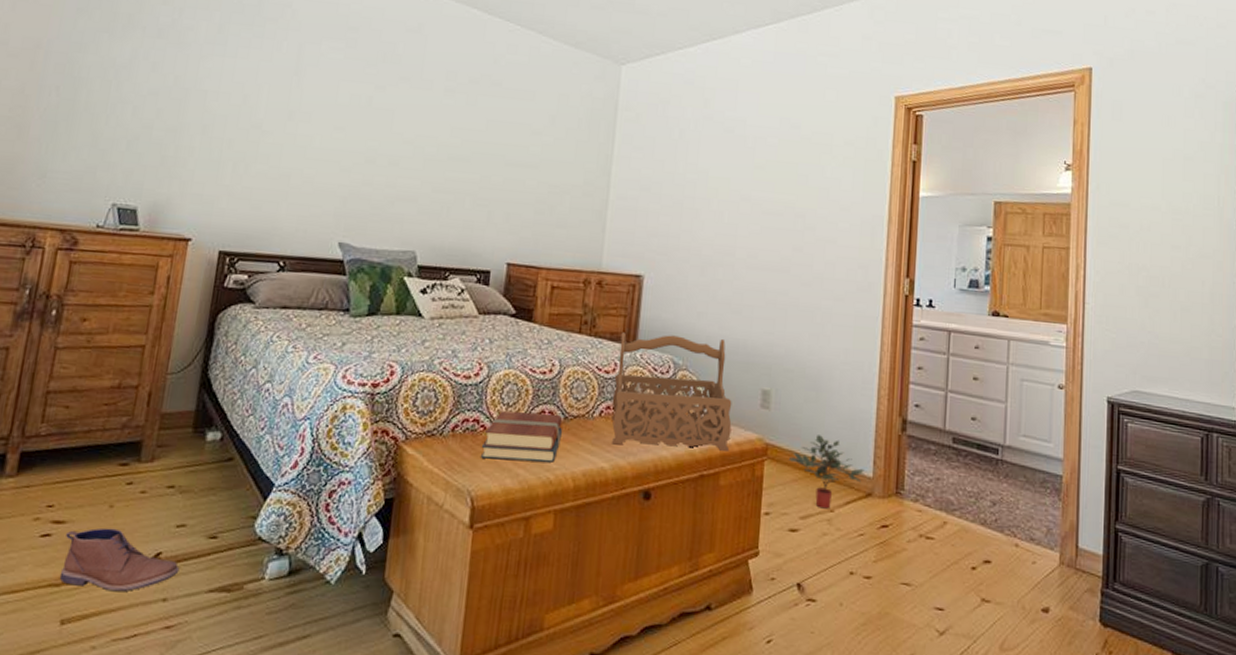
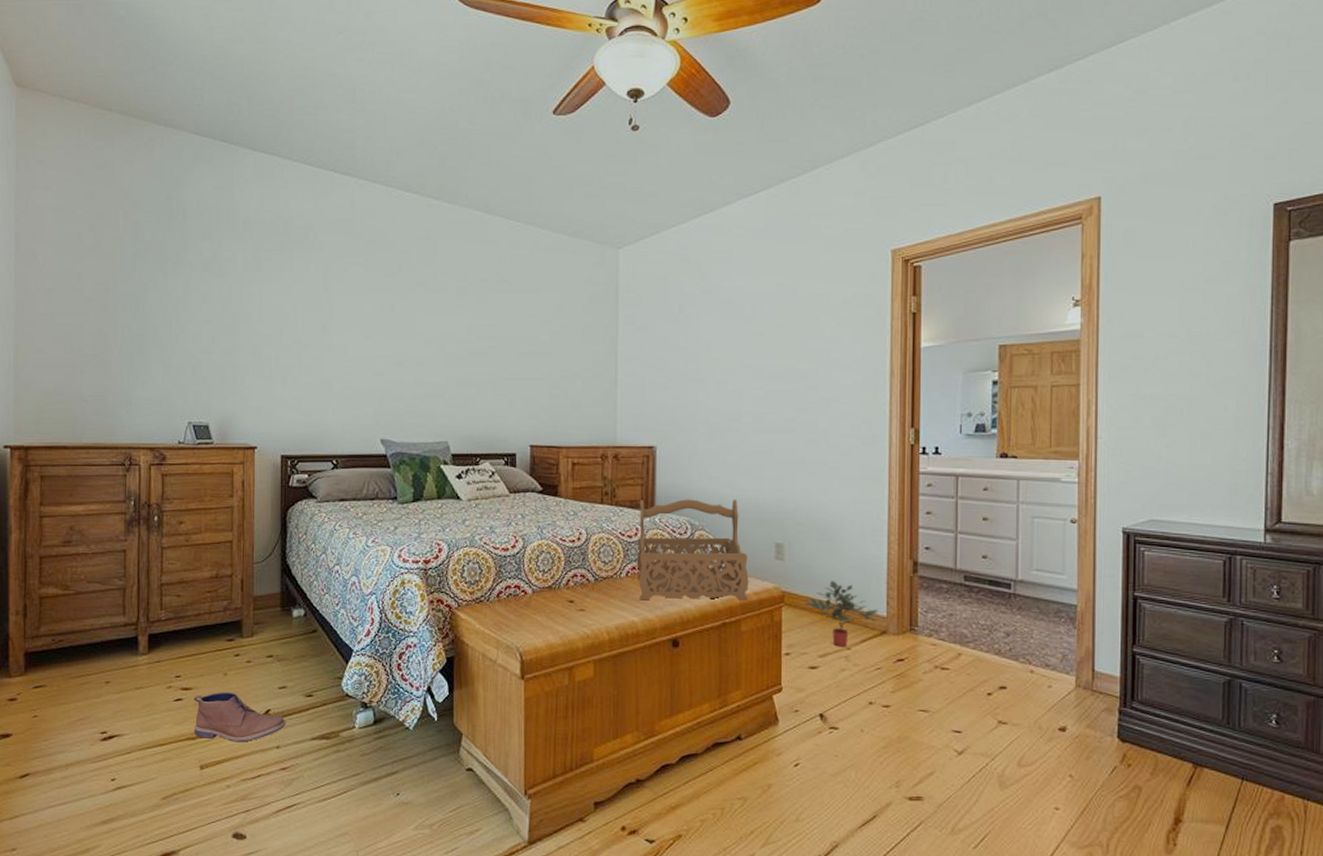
books: present [481,411,563,462] -> none [524,576,595,620]

